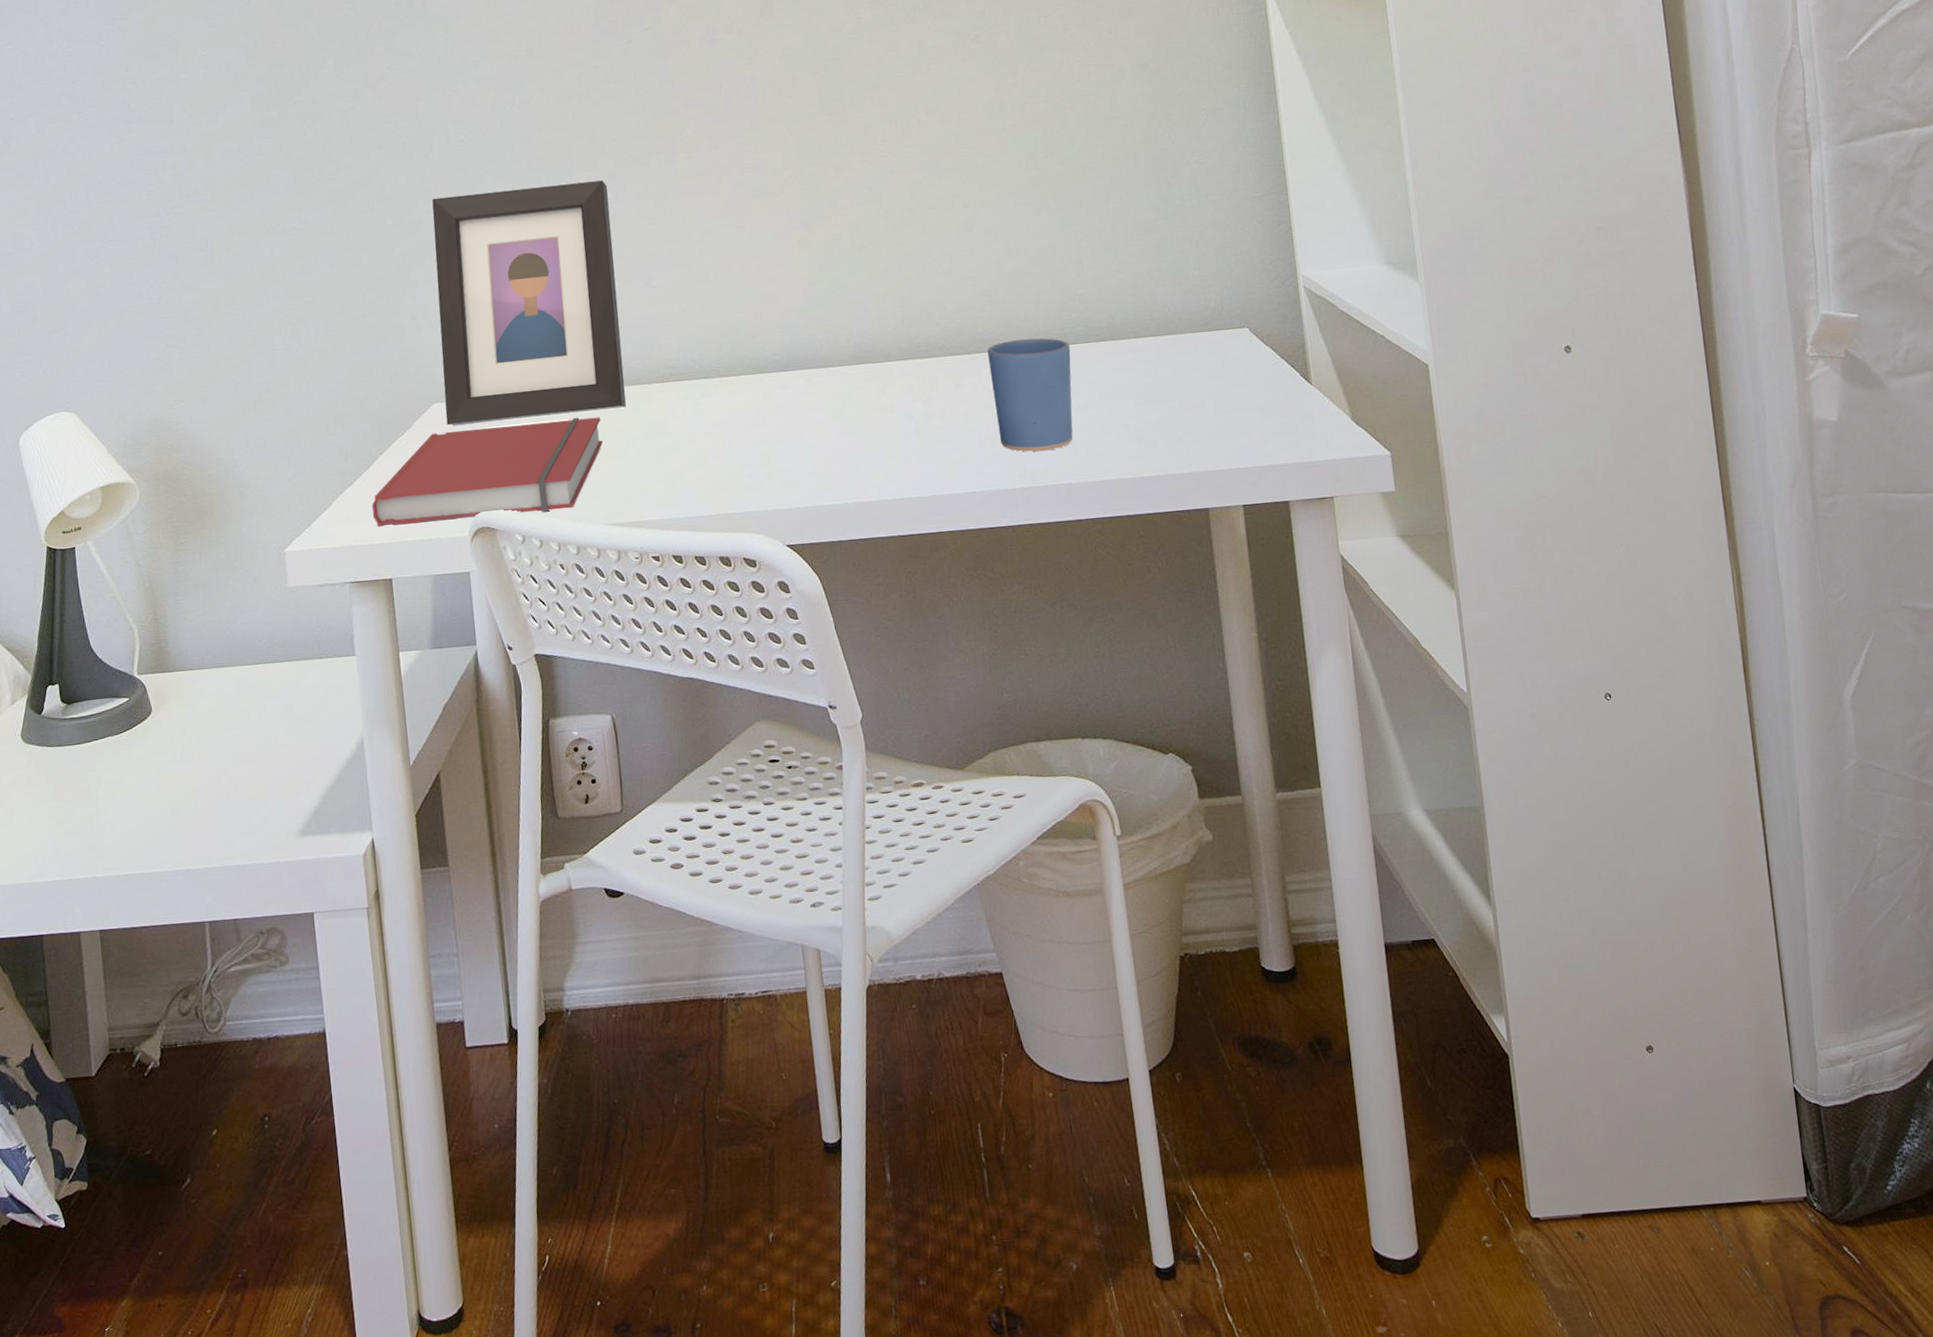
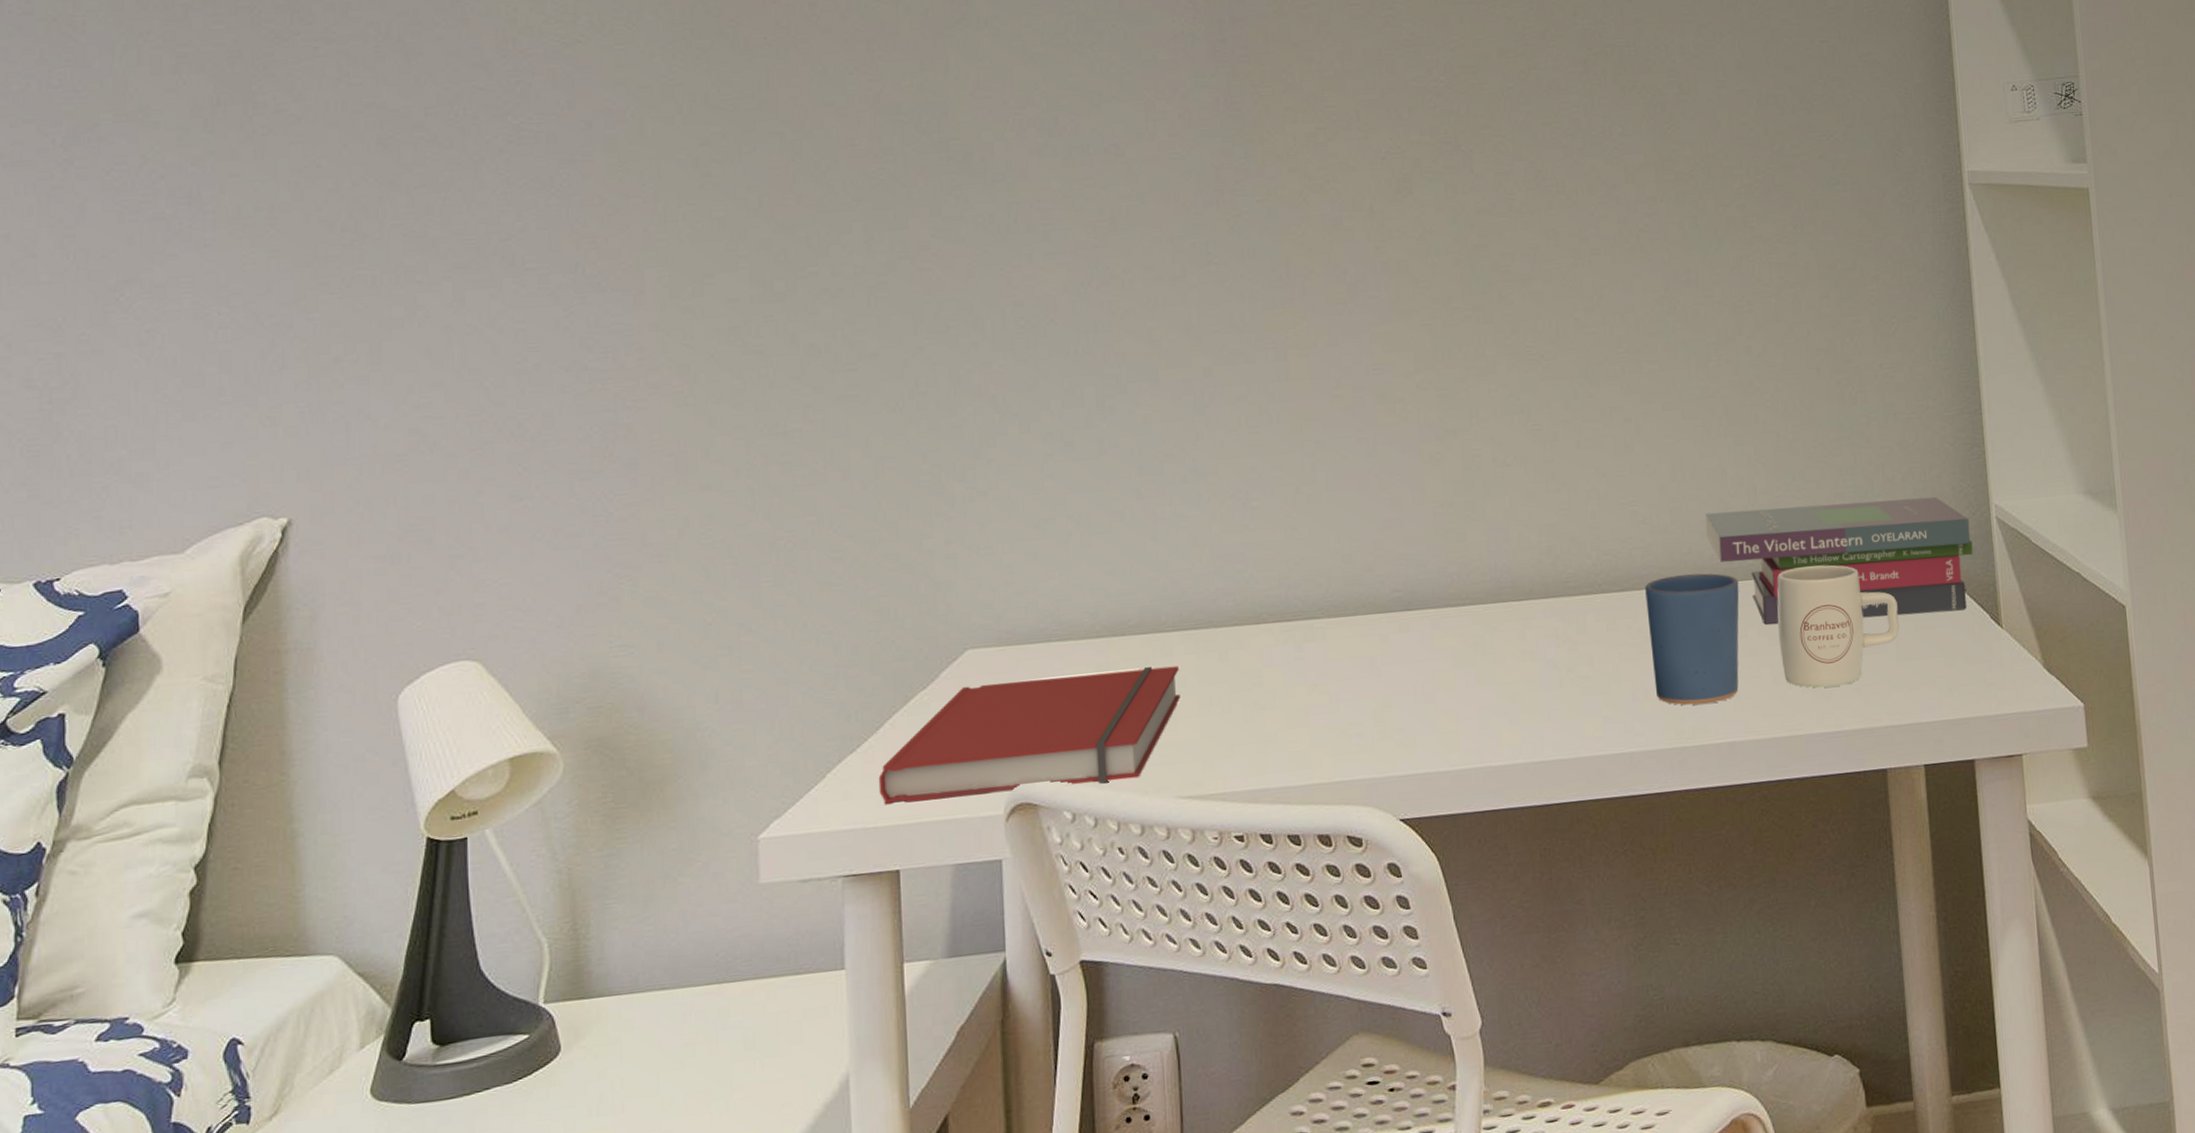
picture frame: present [432,180,626,426] -> none [979,379,1212,678]
books: none [1038,268,1283,383] -> present [1705,496,1973,626]
mug: none [1104,330,1217,438] -> present [1776,564,1900,688]

